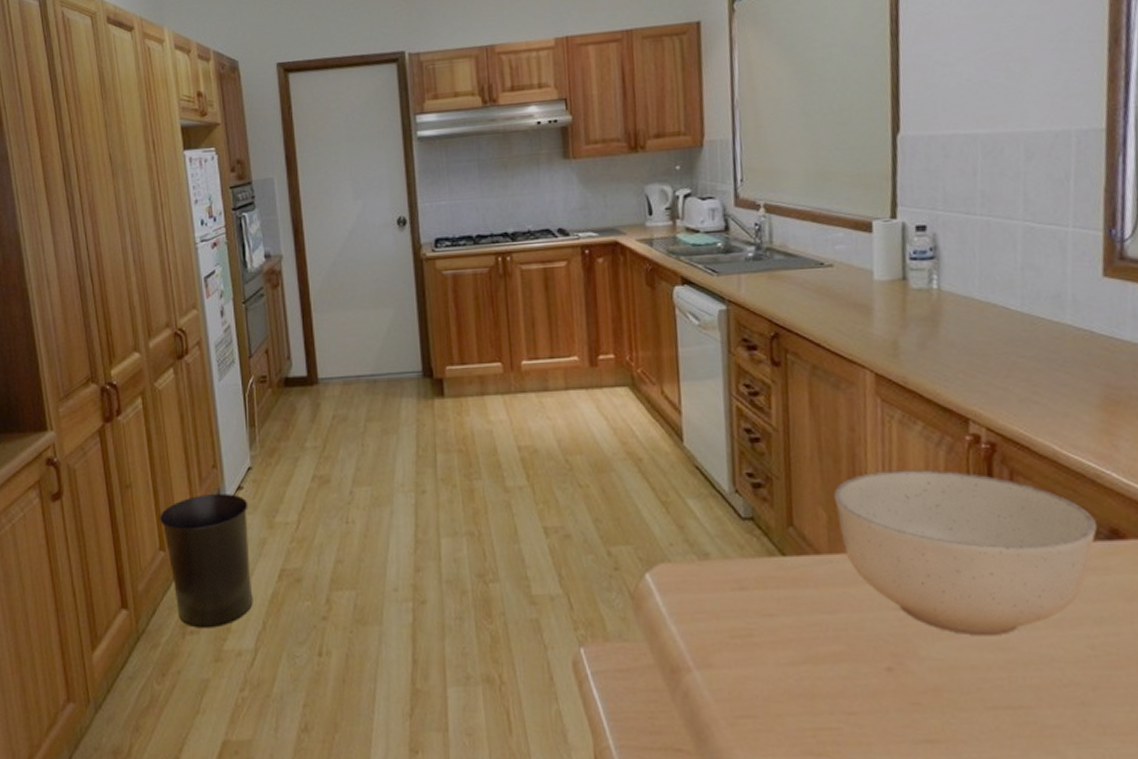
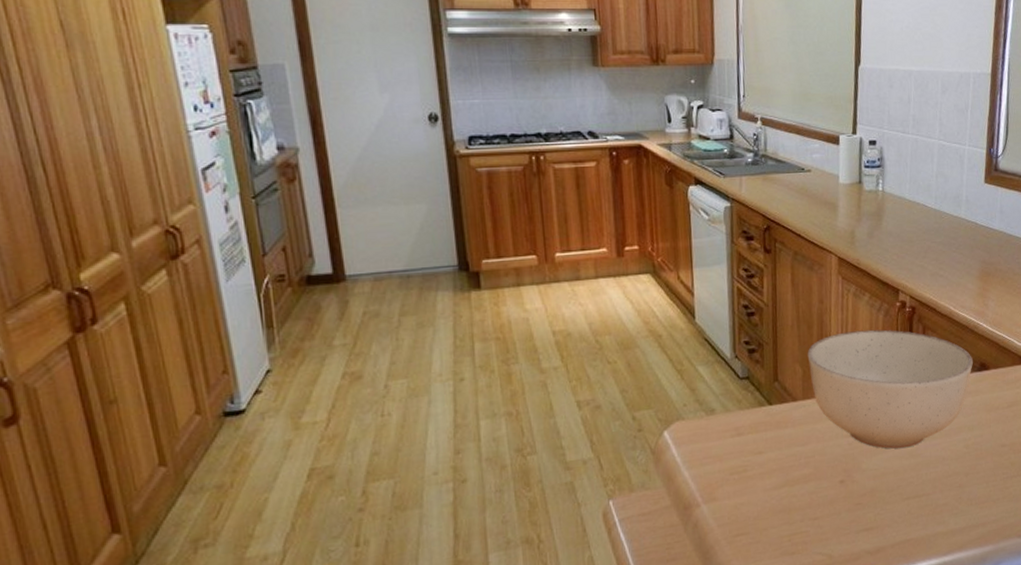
waste bin: present [160,494,253,630] -> none [157,398,279,541]

